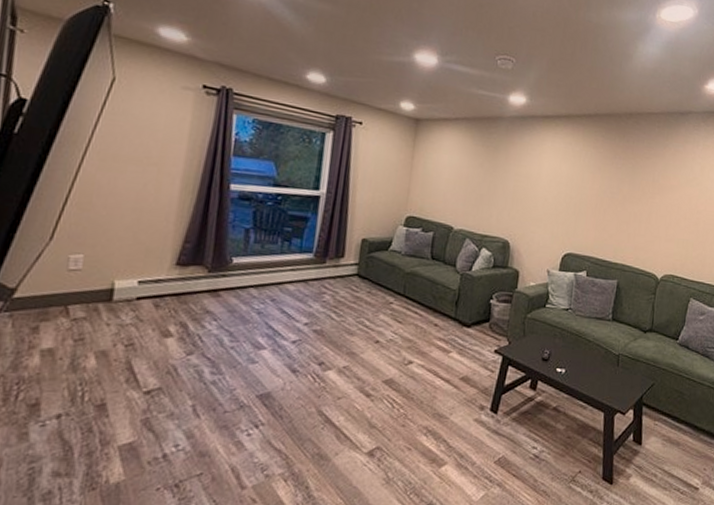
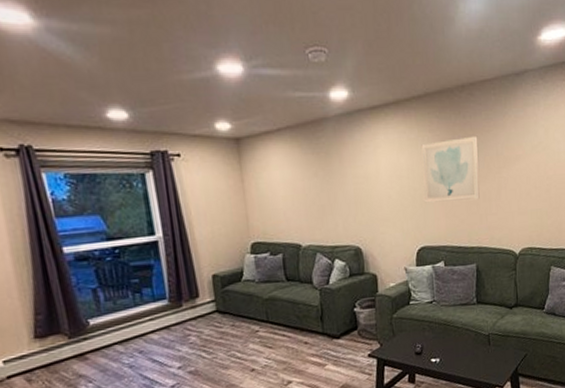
wall art: none [577,158,638,219] -> present [421,135,480,203]

